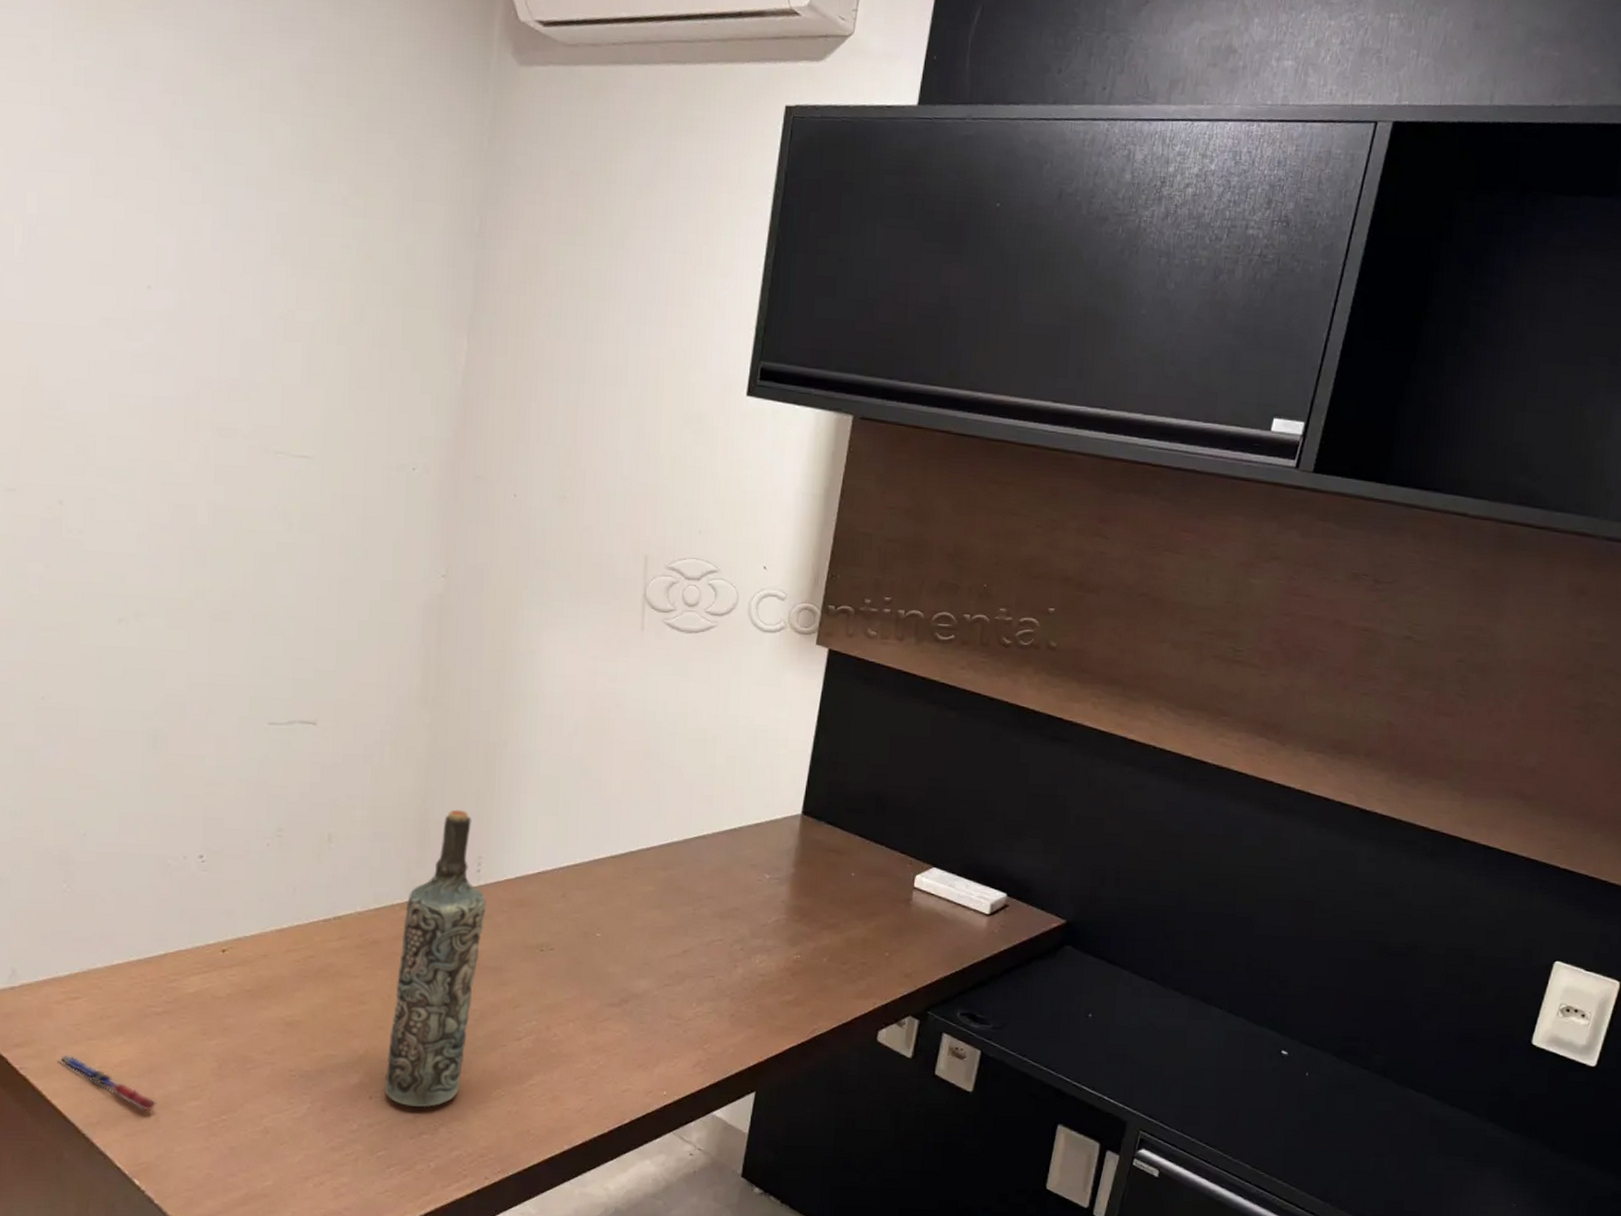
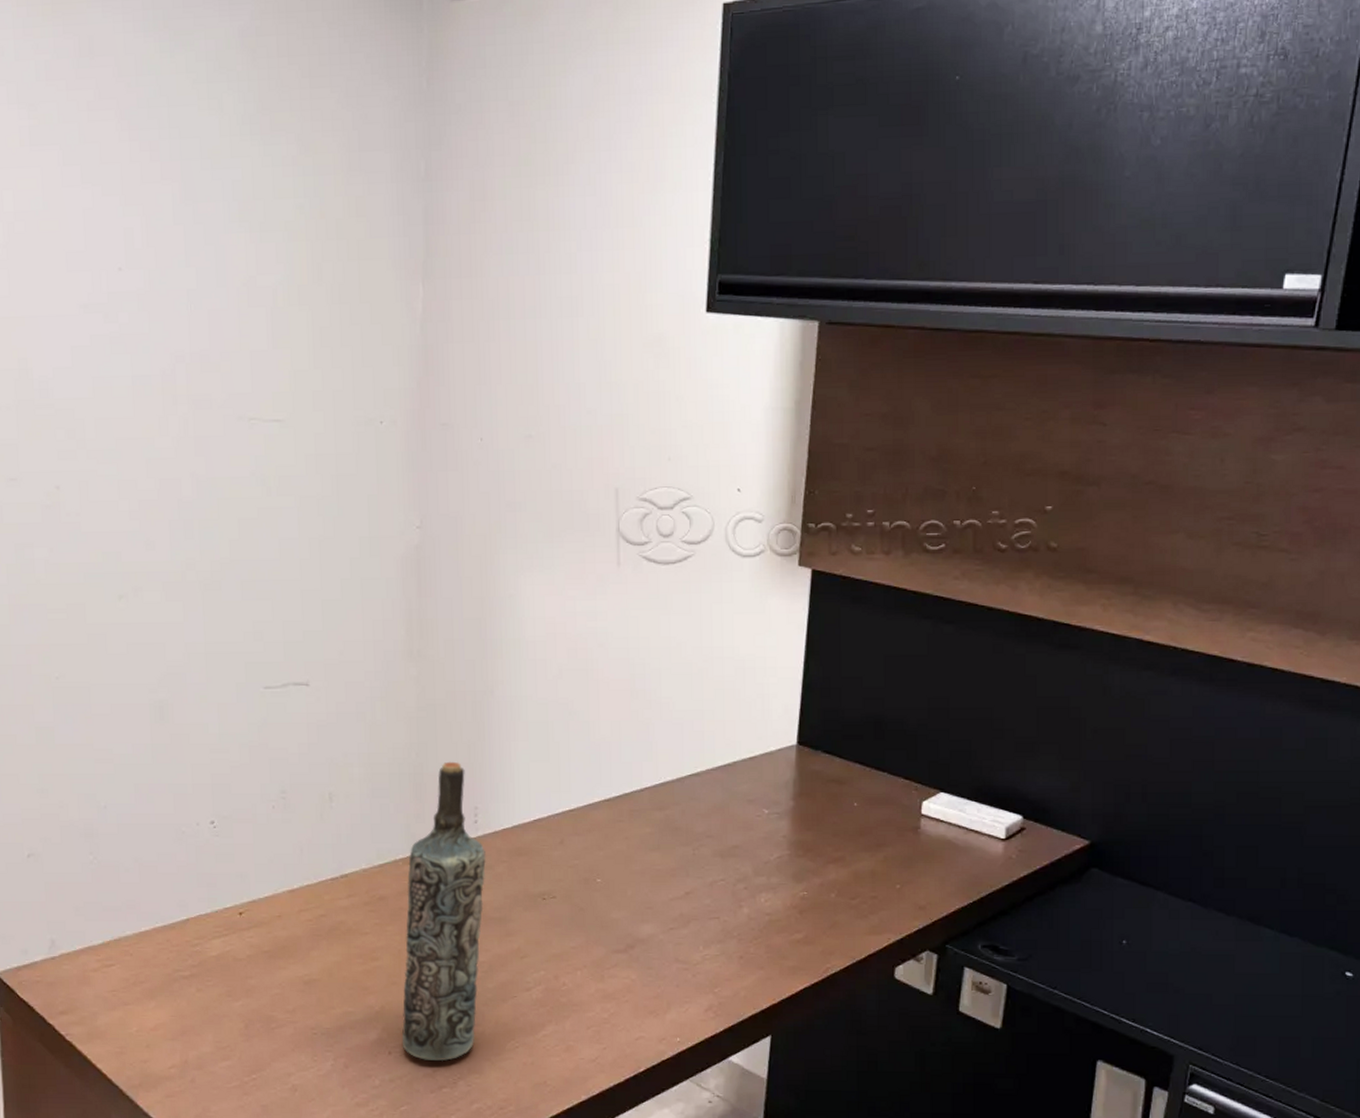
pen: present [59,1054,157,1112] -> none [100,1020,192,1073]

